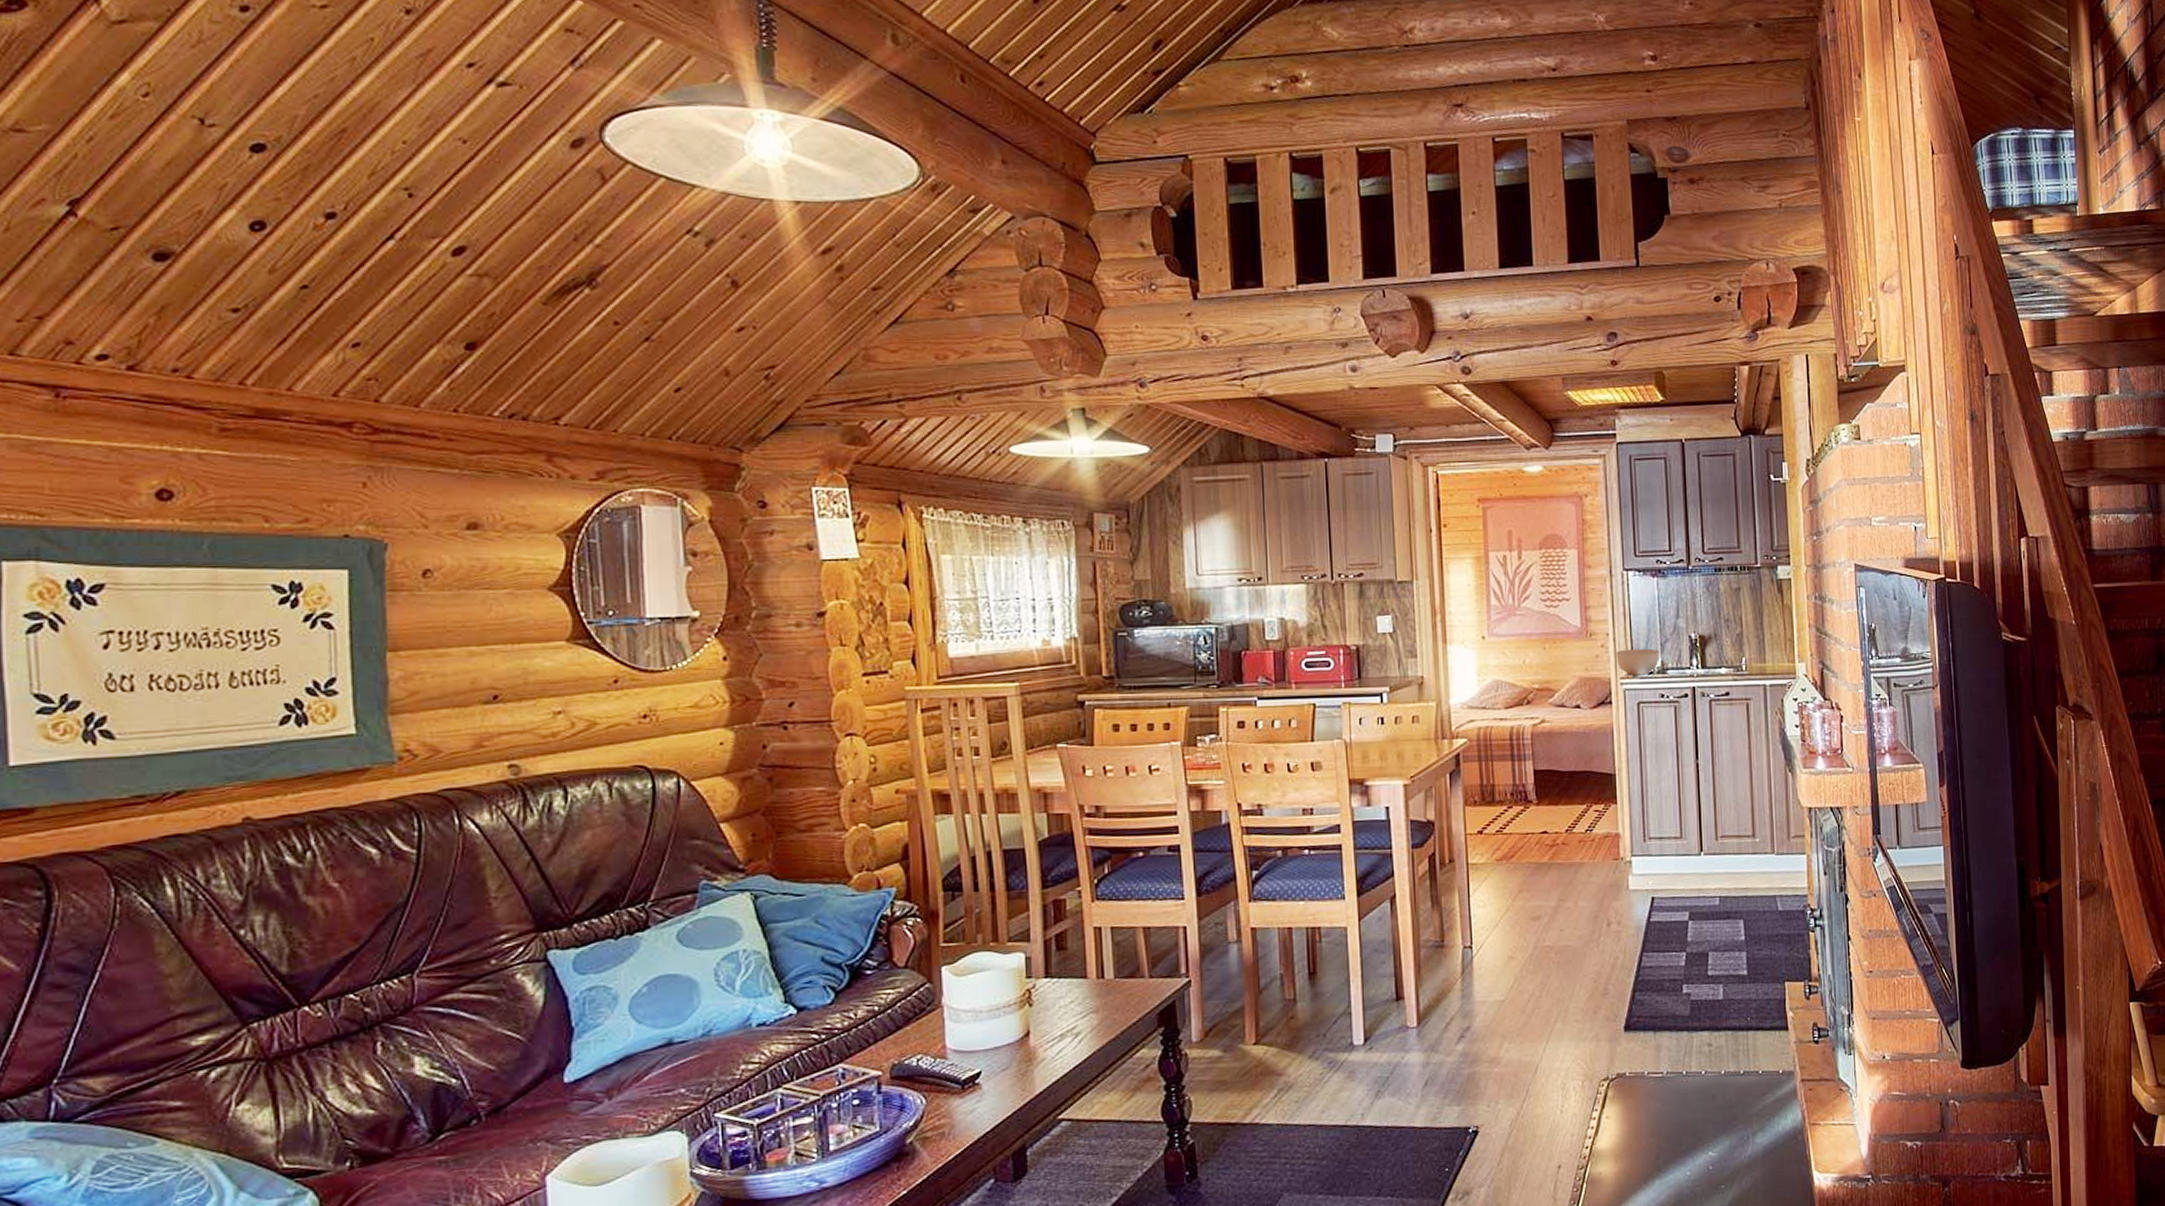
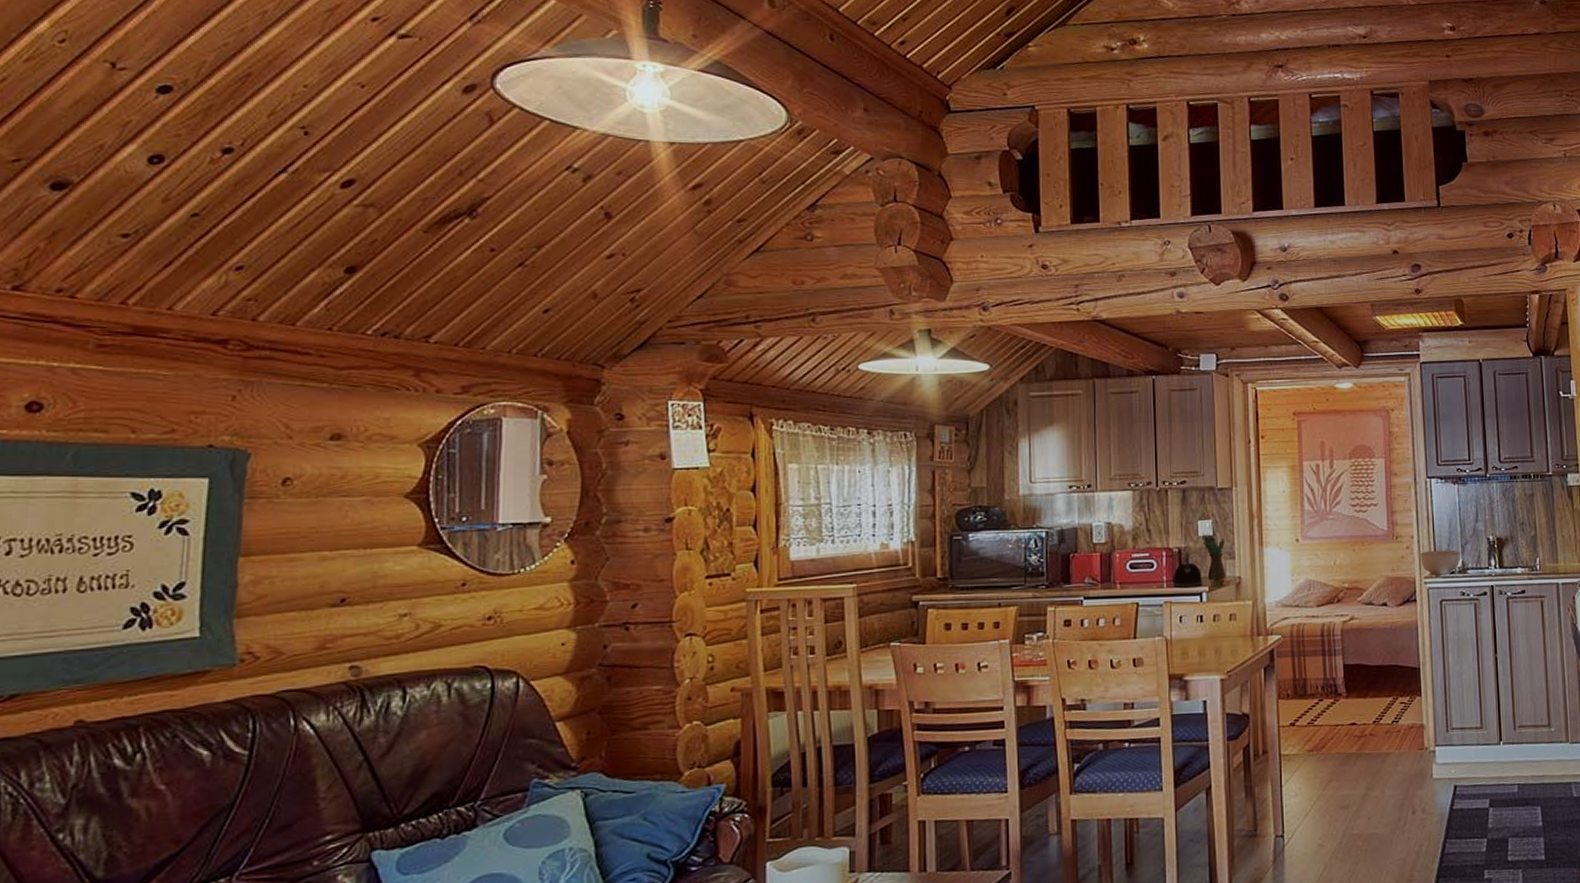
kettle: none [1351,648,1383,689] -> present [1172,551,1203,589]
vase: none [1382,630,1409,687] -> present [1202,533,1227,586]

